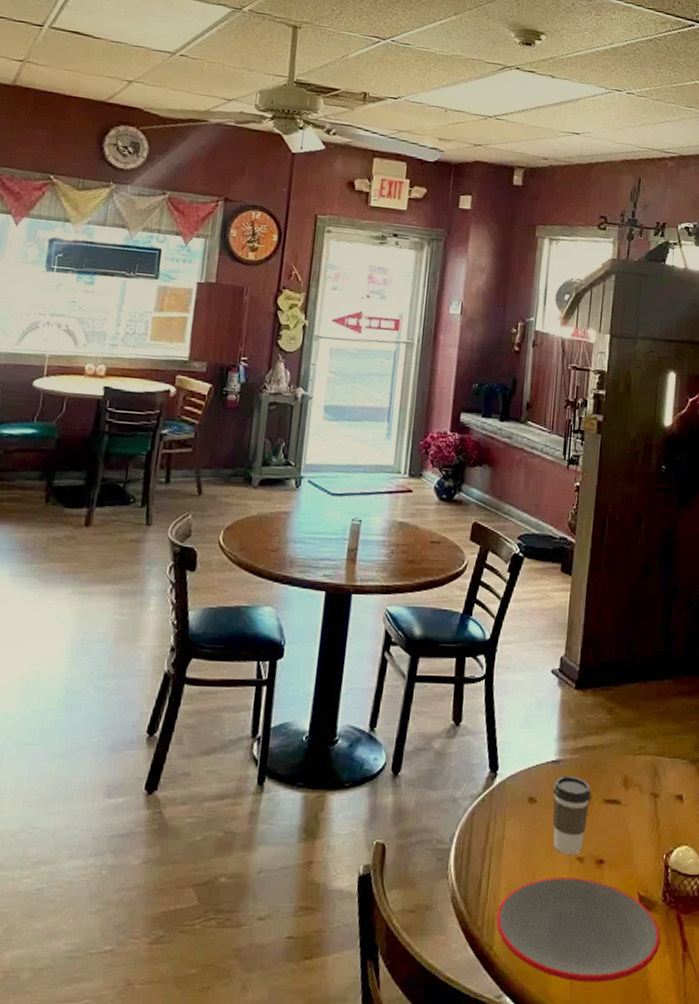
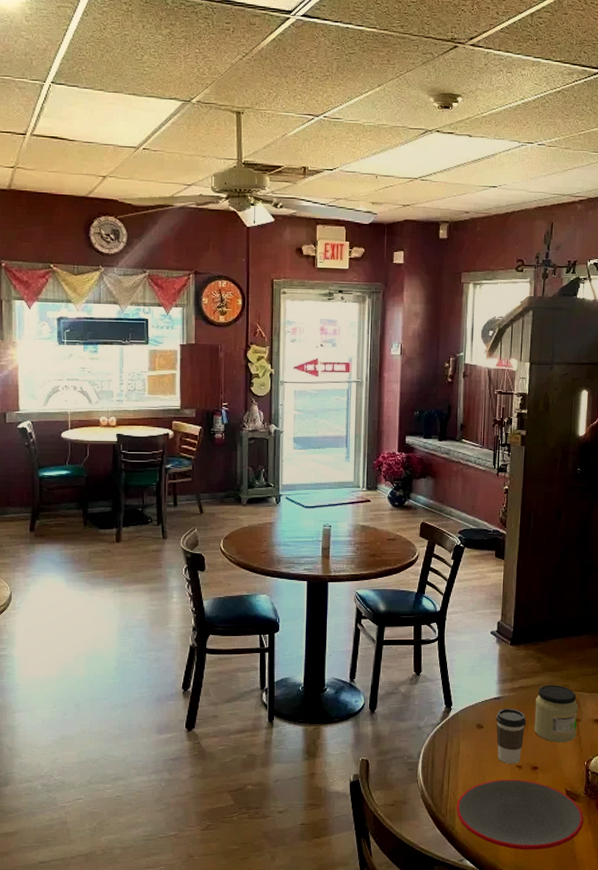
jar: none [600,745,657,827] -> present [534,685,578,743]

